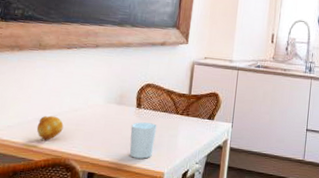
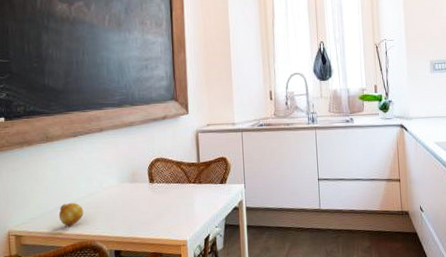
cup: present [129,122,157,159] -> none [147,195,173,231]

